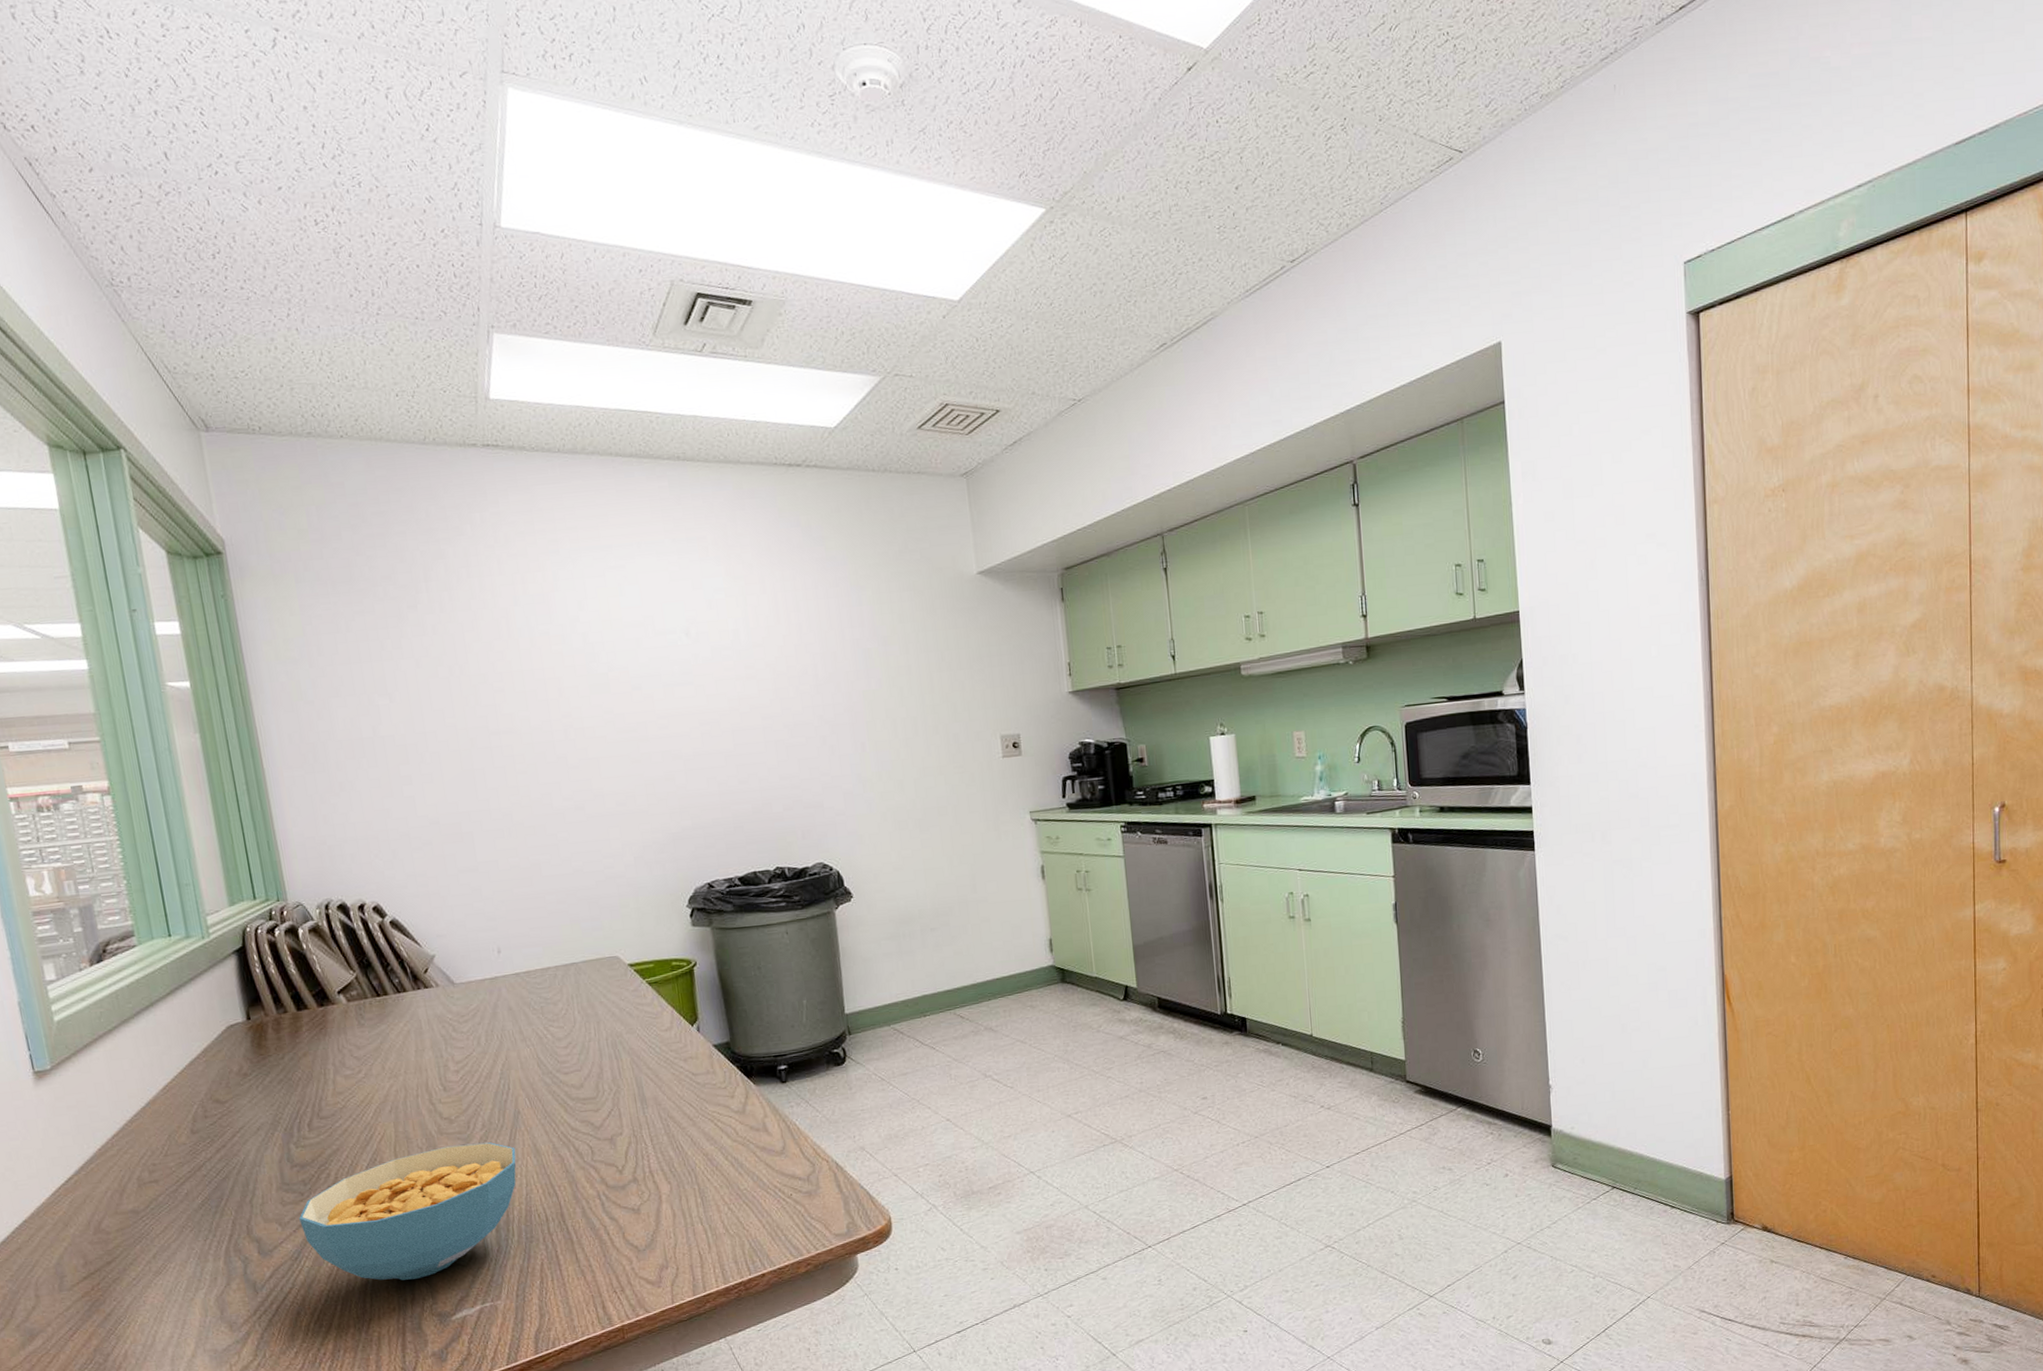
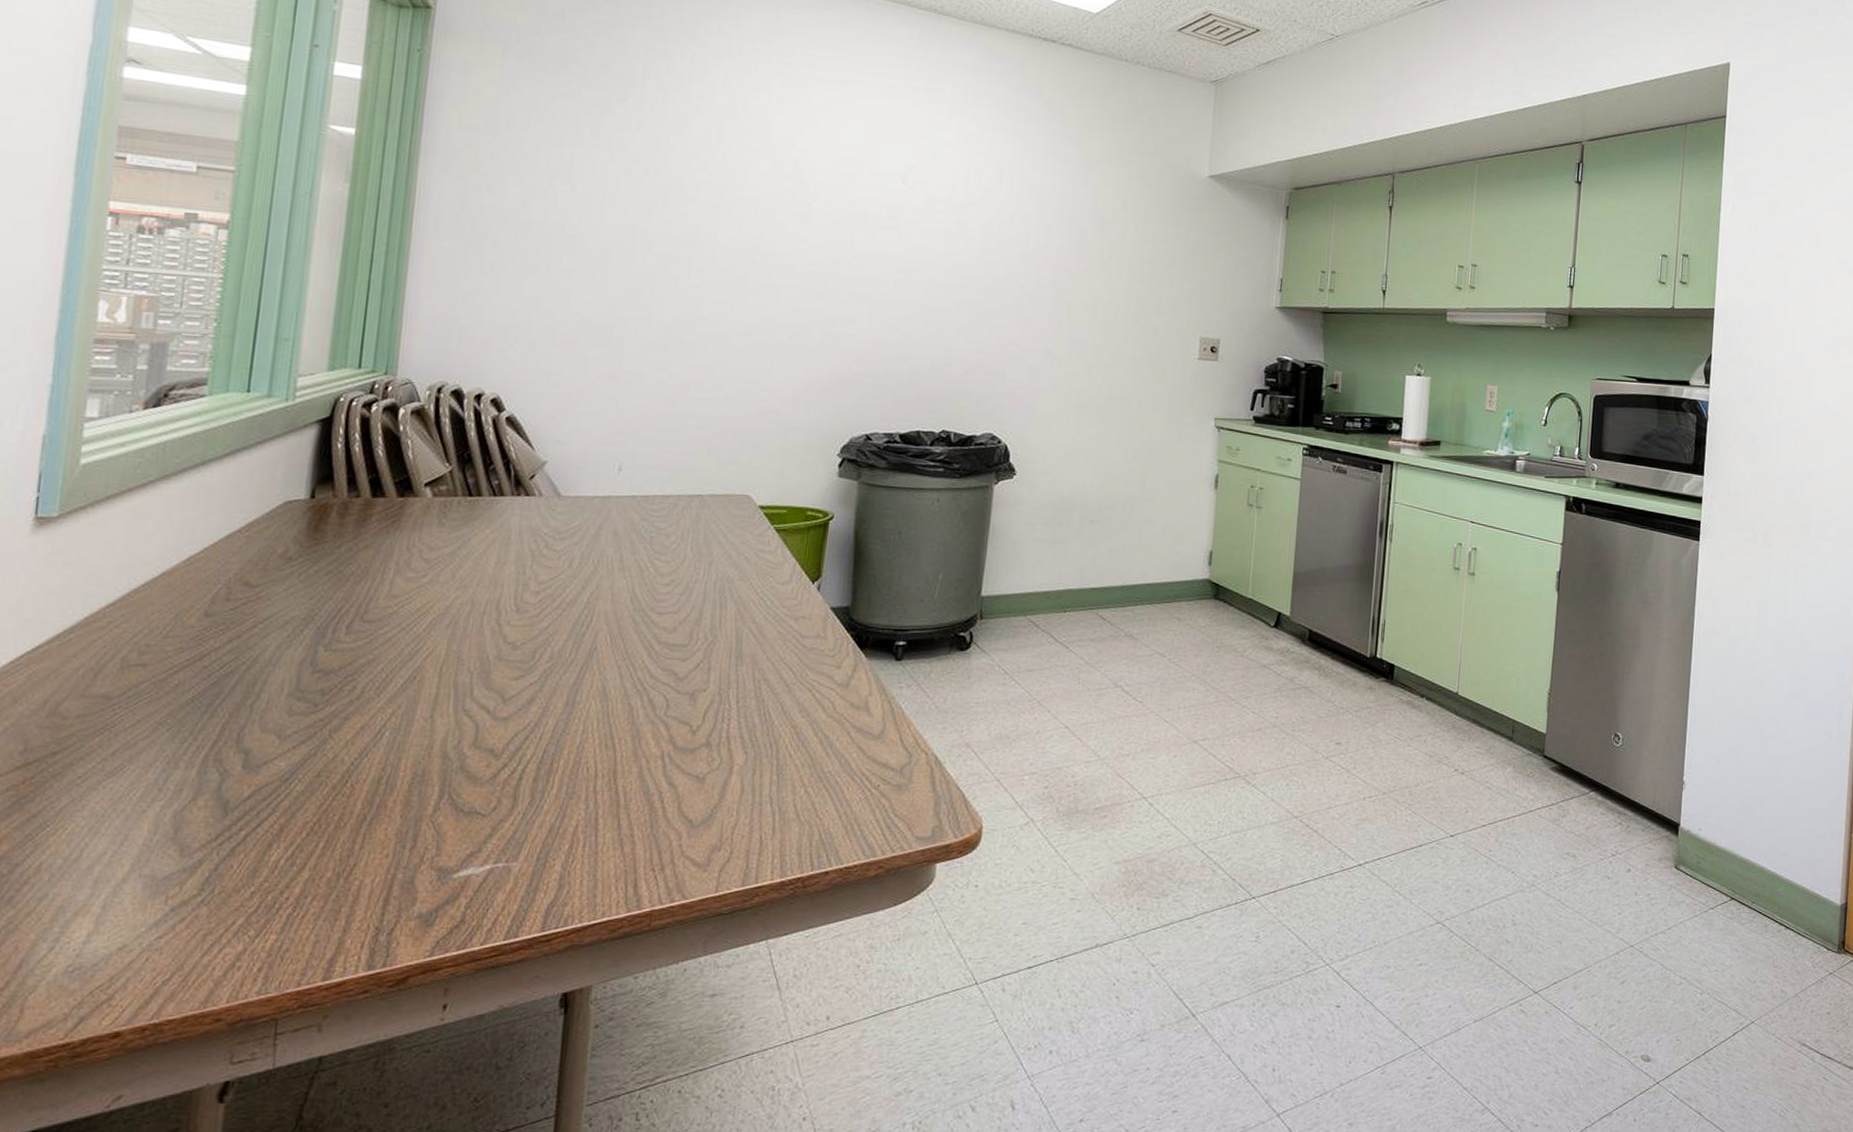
cereal bowl: present [299,1142,516,1281] -> none [303,674,581,823]

